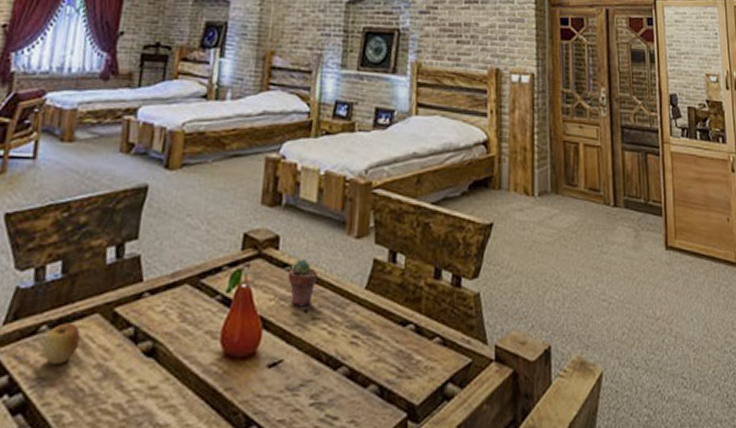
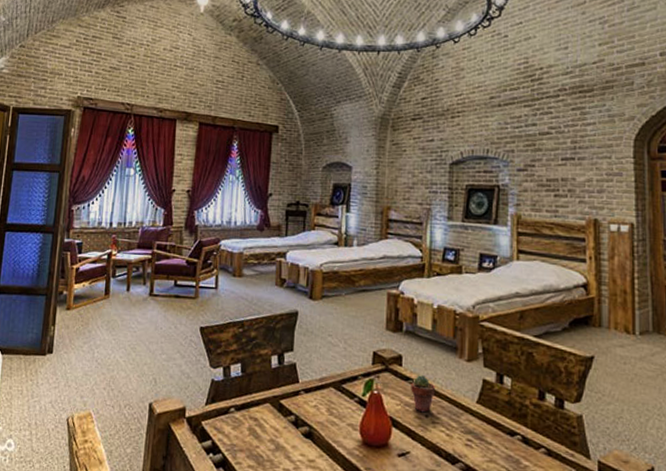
apple: present [41,323,81,364] -> none [232,408,257,437]

